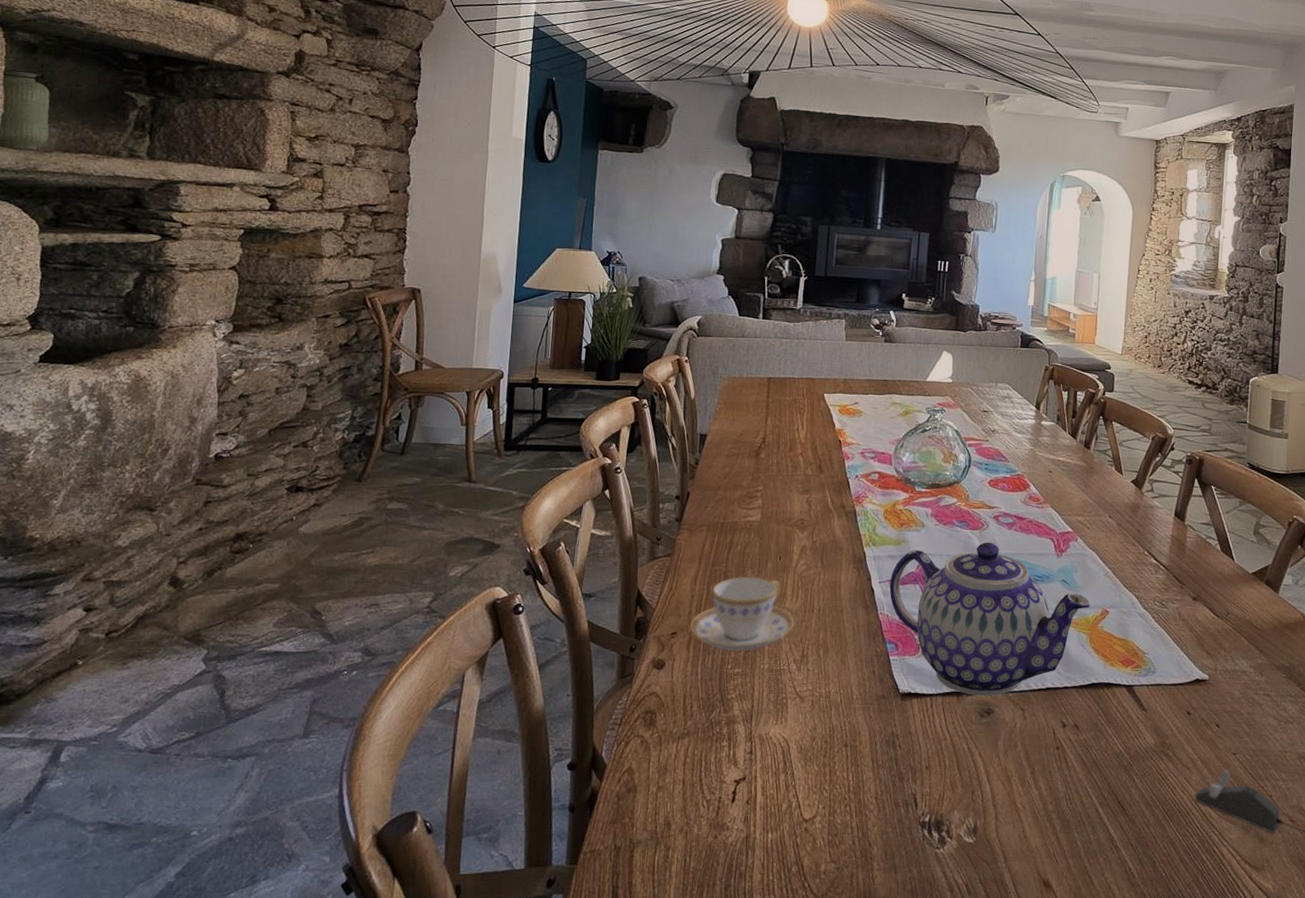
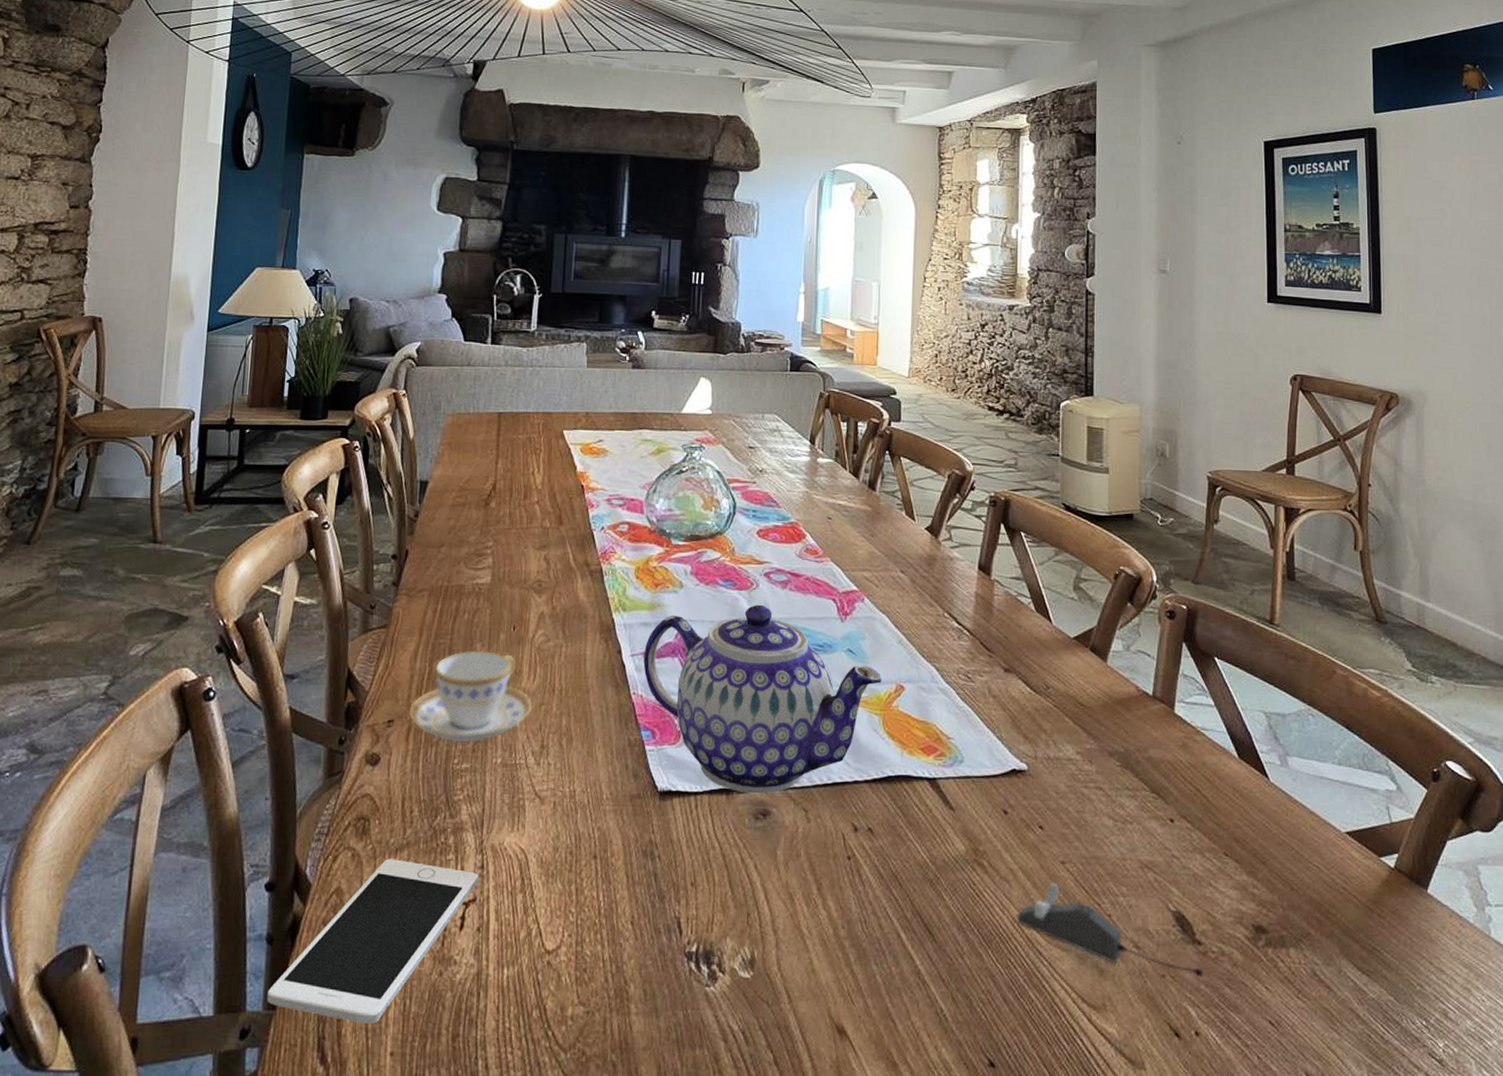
cell phone: none [570,745,748,876] -> present [267,858,479,1024]

